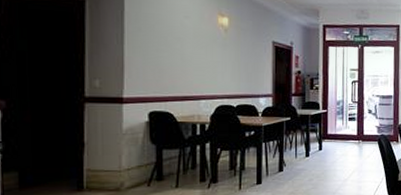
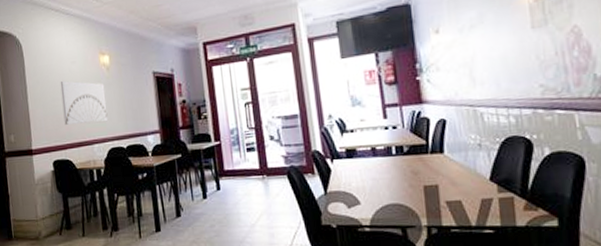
wall art: none [168,32,220,80] -> present [60,80,108,125]

